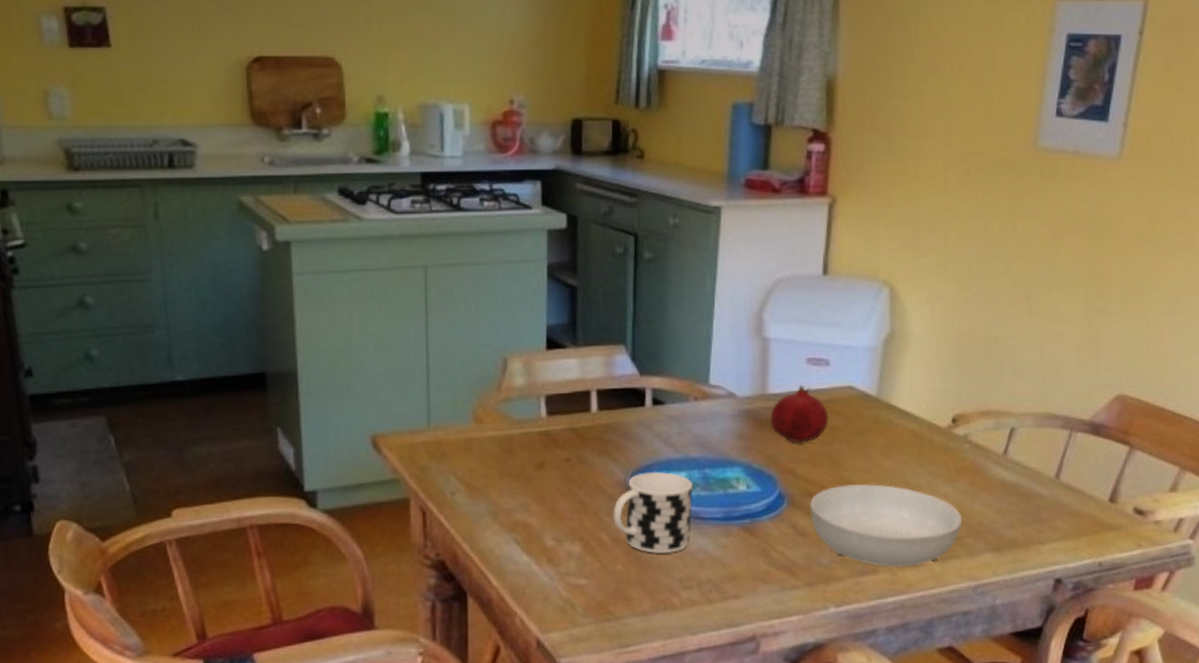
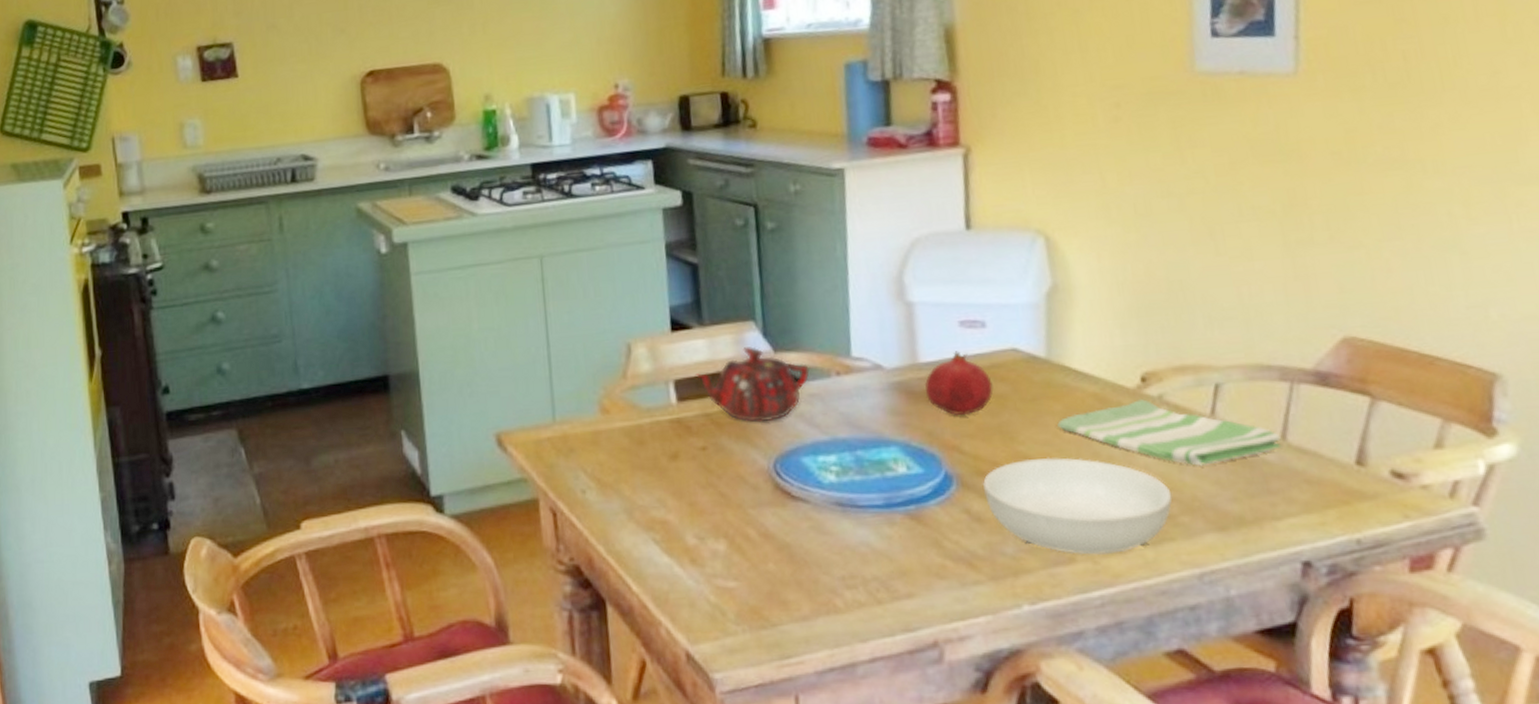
teapot: none [565,369,670,439] -> present [694,346,810,422]
cup: present [613,471,694,553] -> none [758,455,848,549]
dish towel: none [878,436,1055,497] -> present [1057,398,1282,466]

